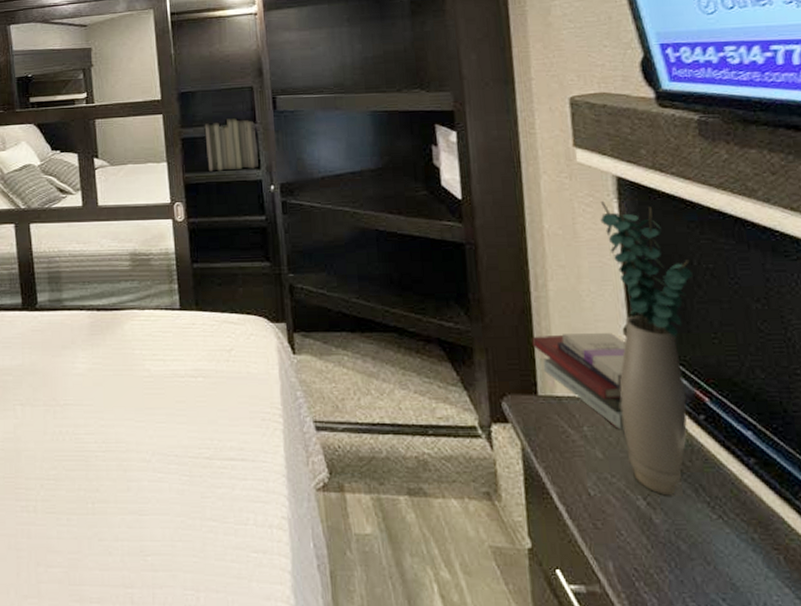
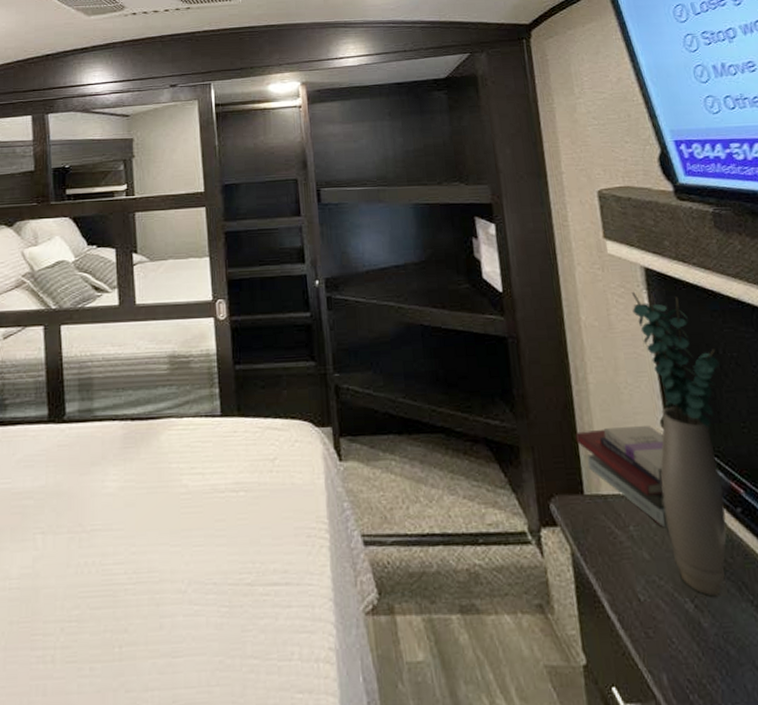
books: present [204,118,259,172] -> none [248,211,303,266]

